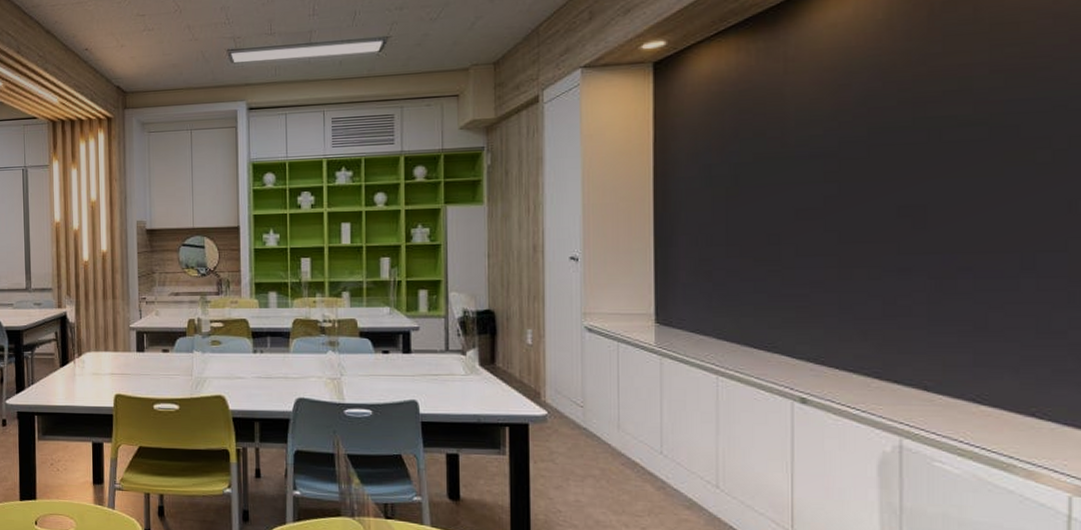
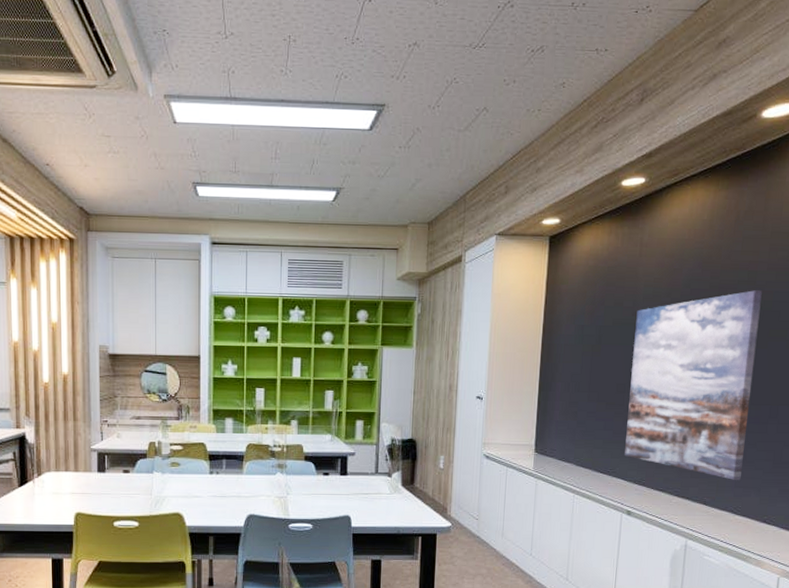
wall art: none [788,101,985,357] -> present [624,290,762,480]

